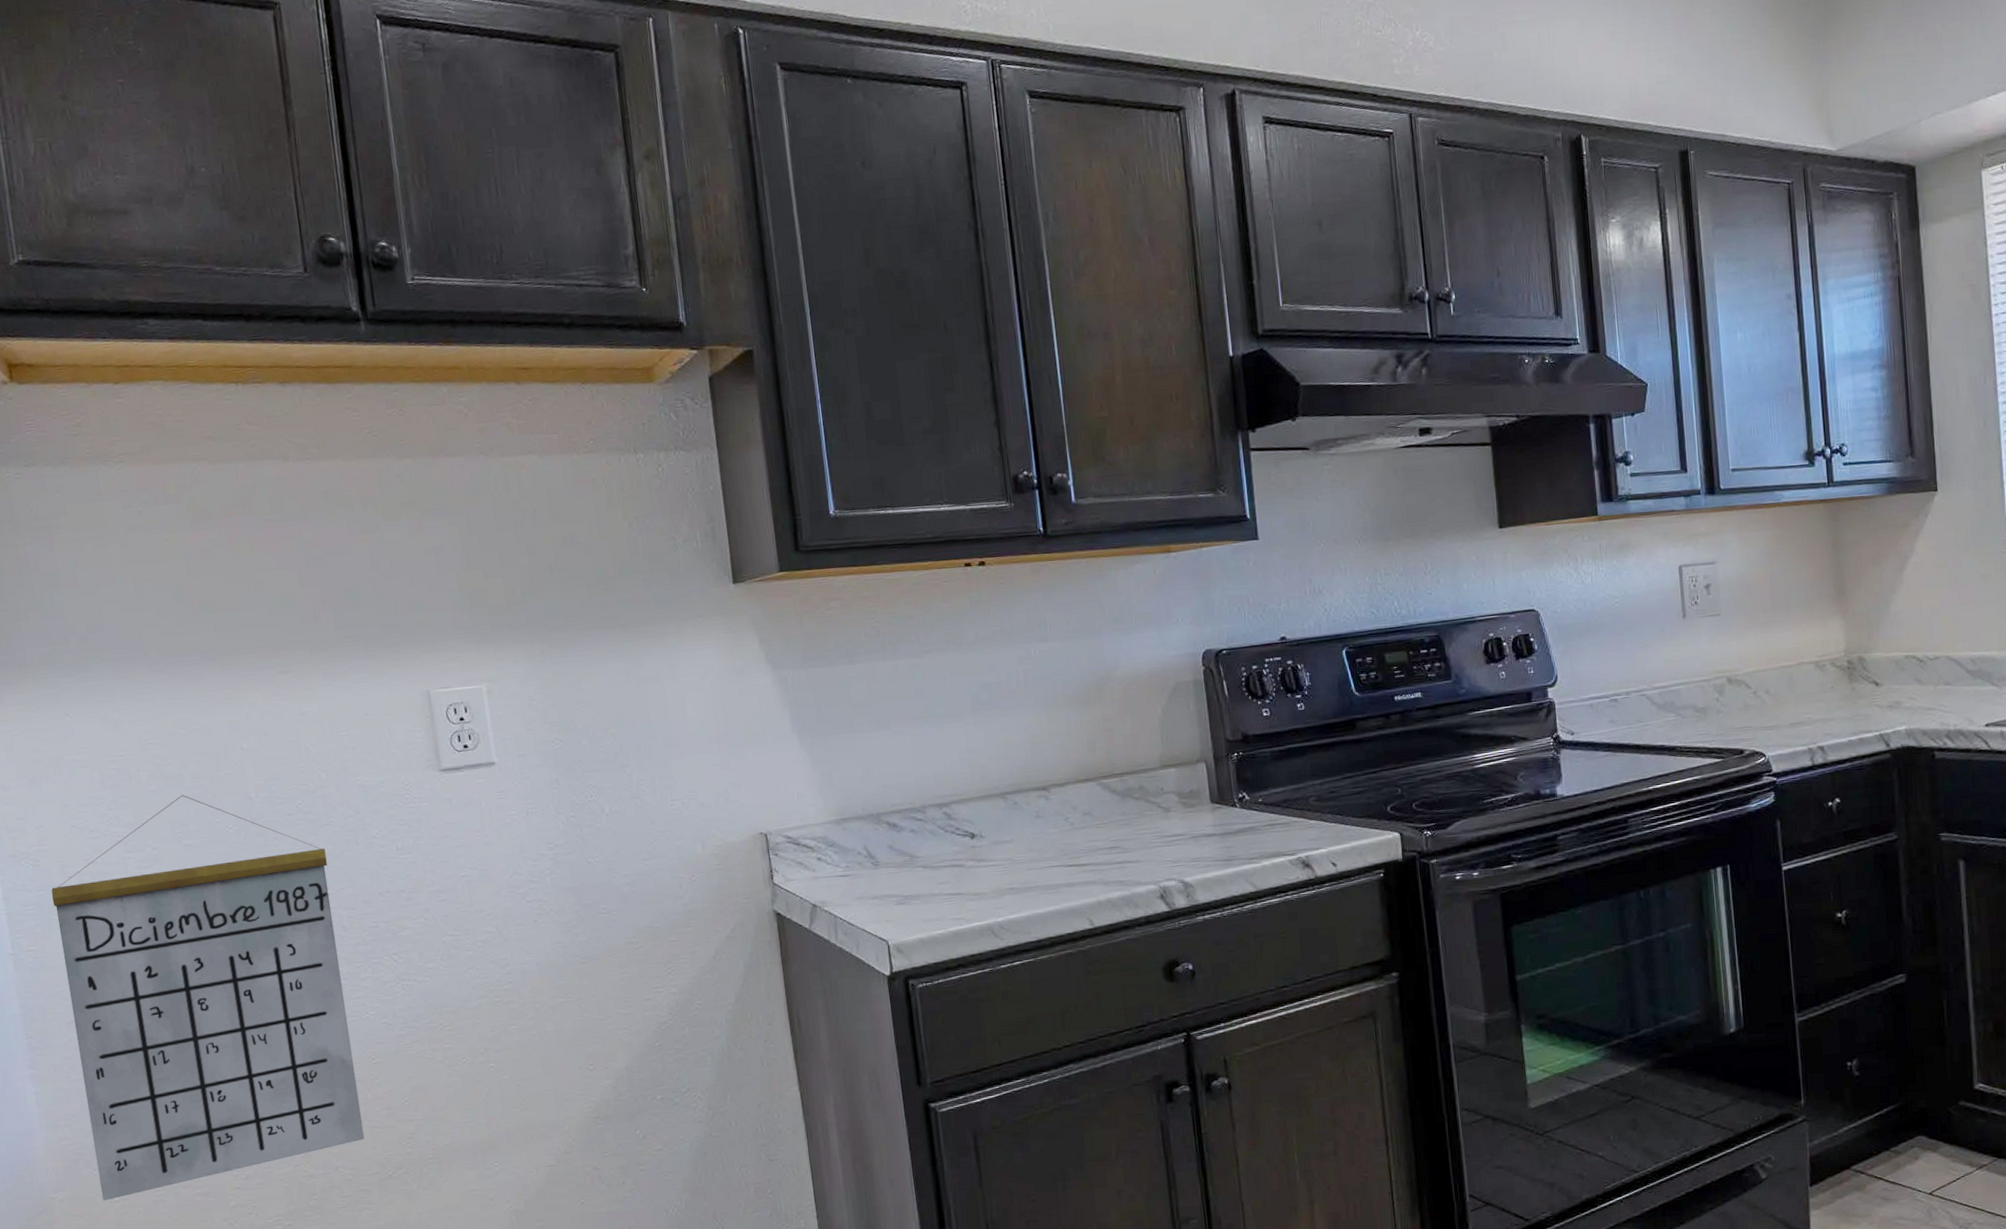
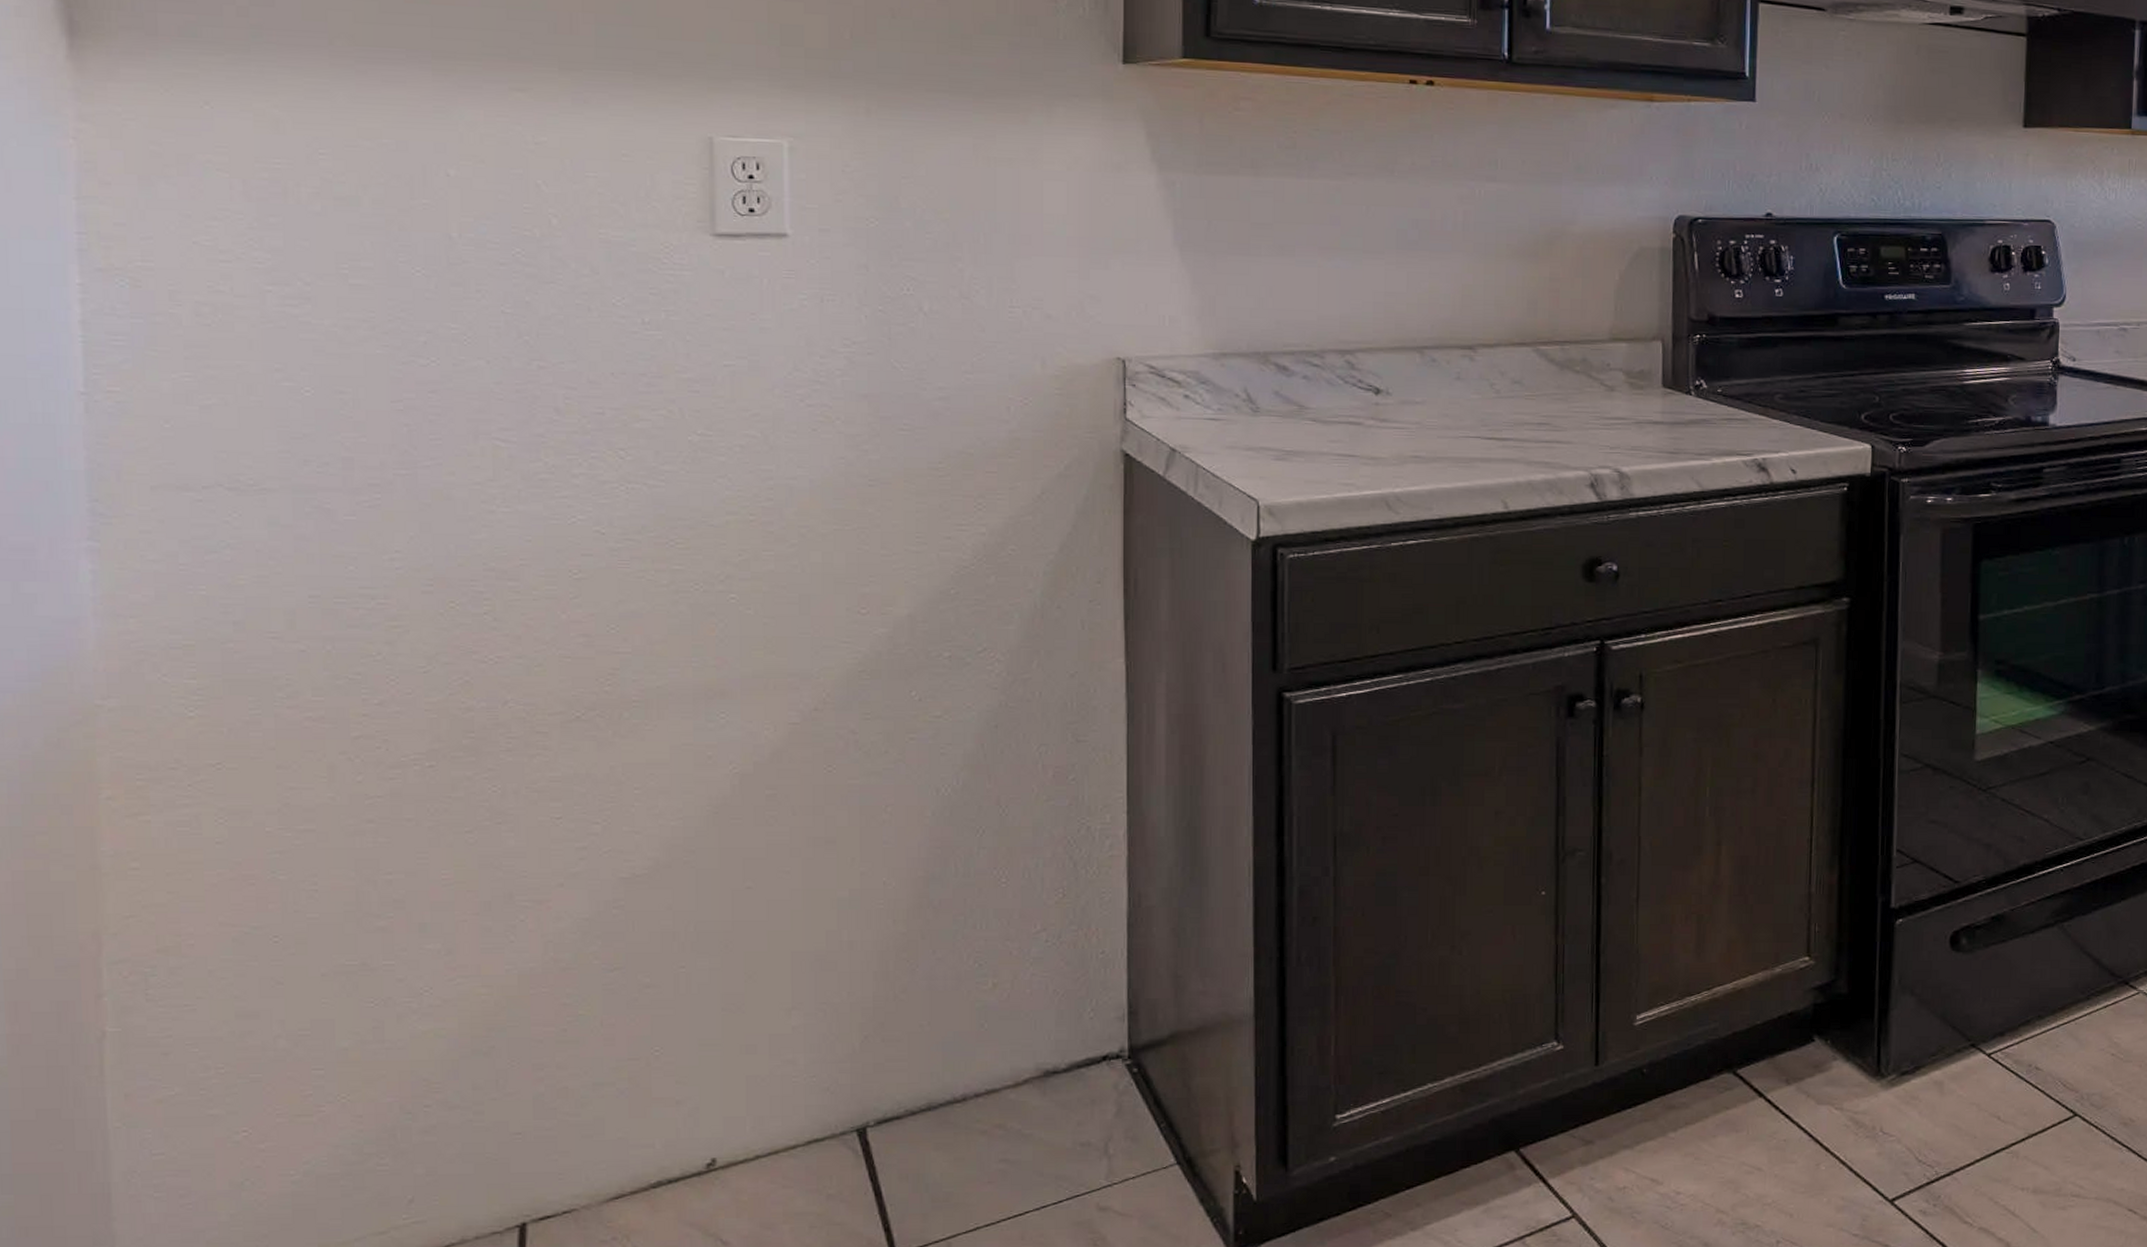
calendar: present [51,795,365,1201] -> none [151,222,550,715]

